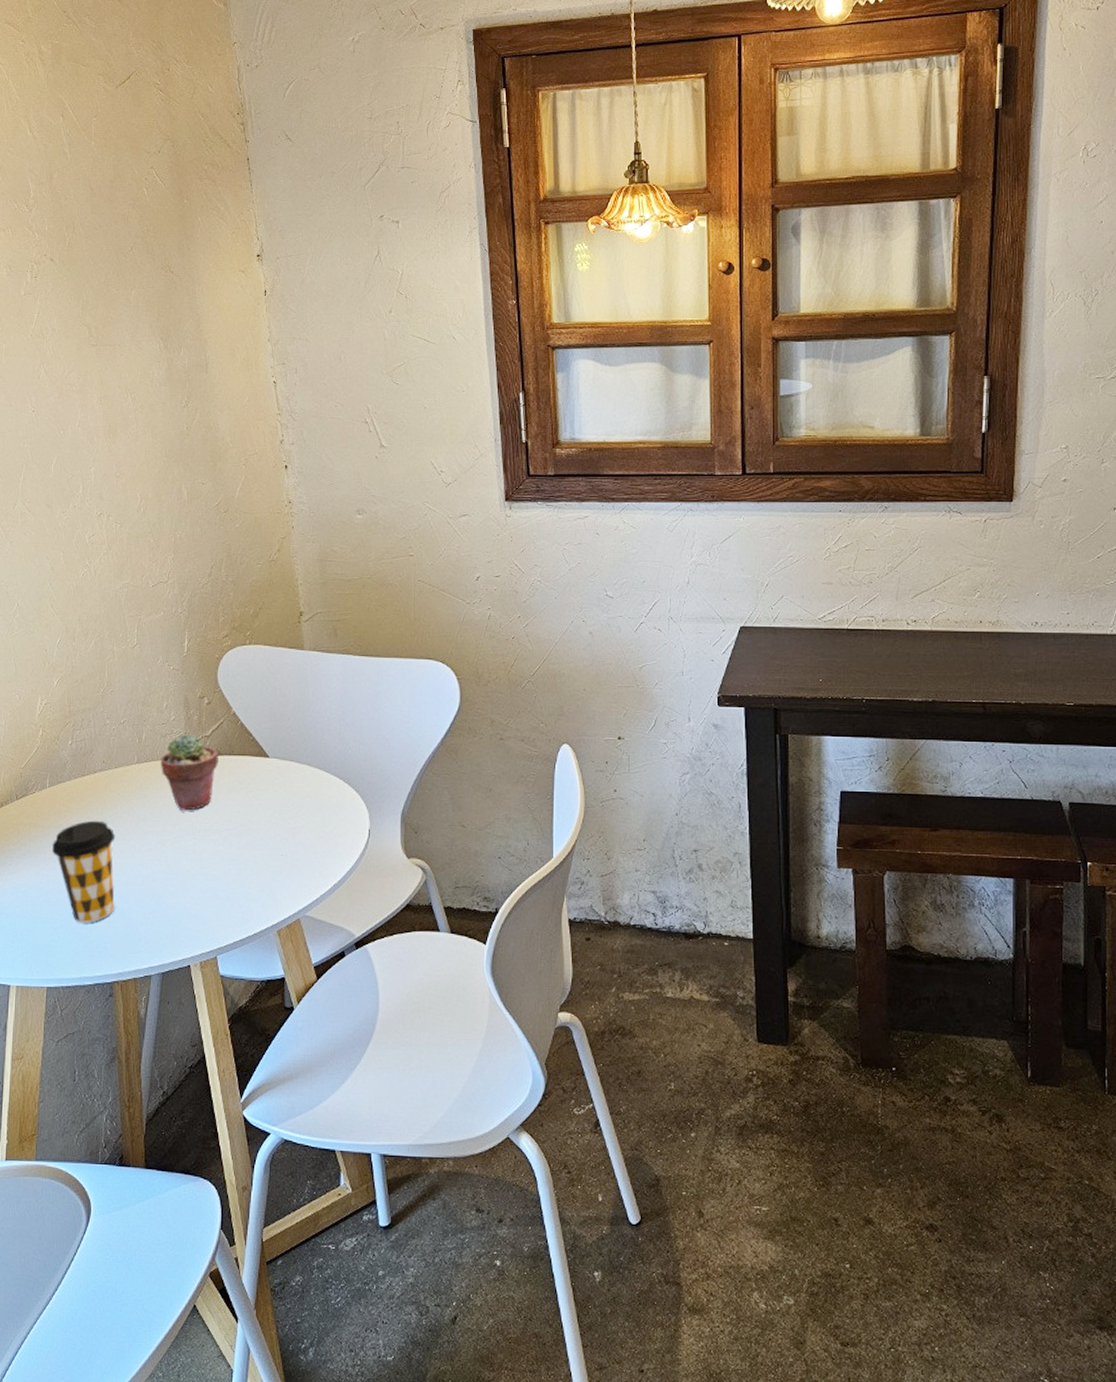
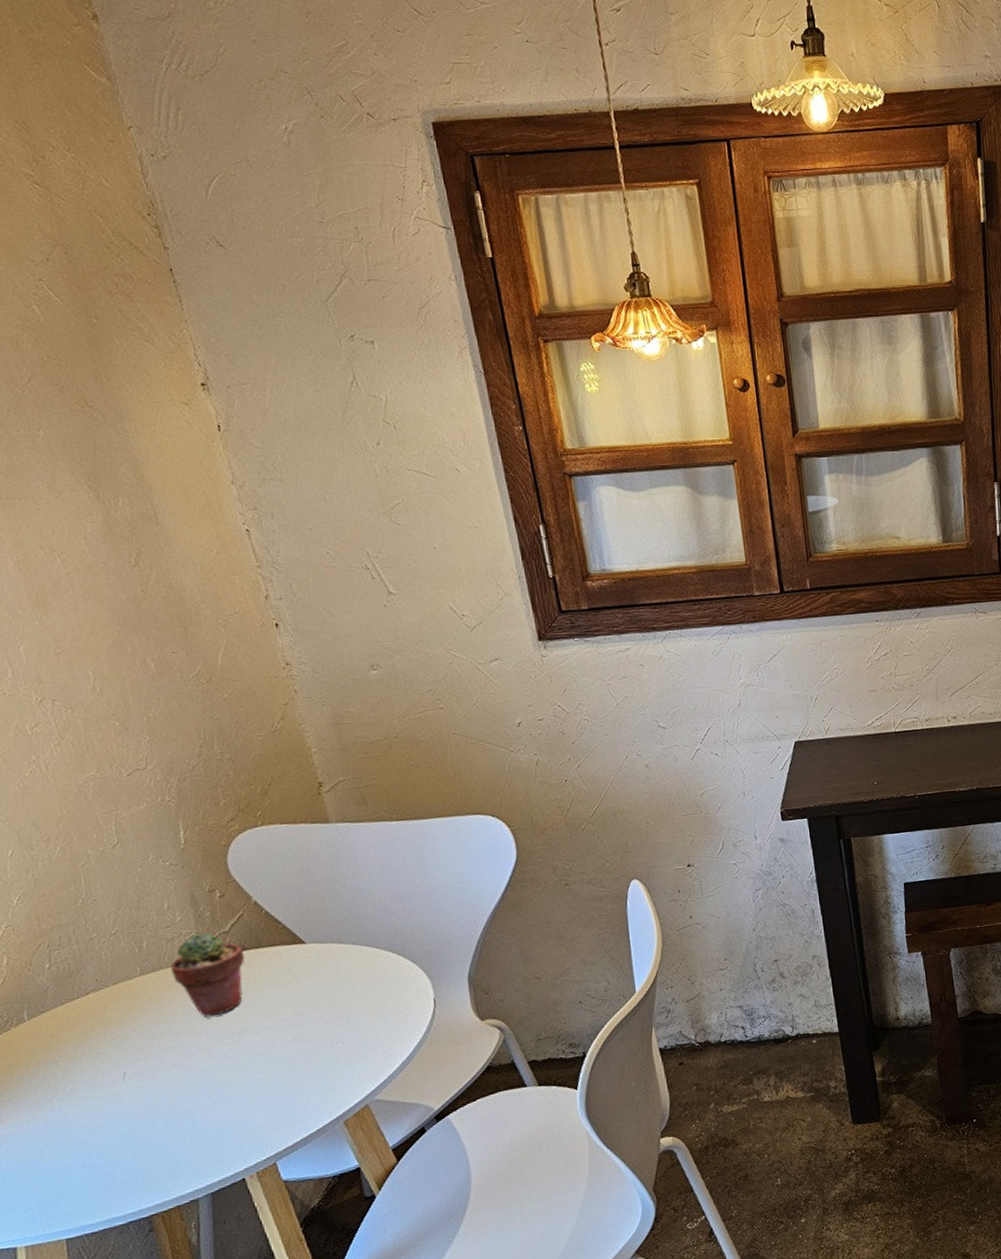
coffee cup: present [52,820,116,923] -> none [44,1045,140,1162]

